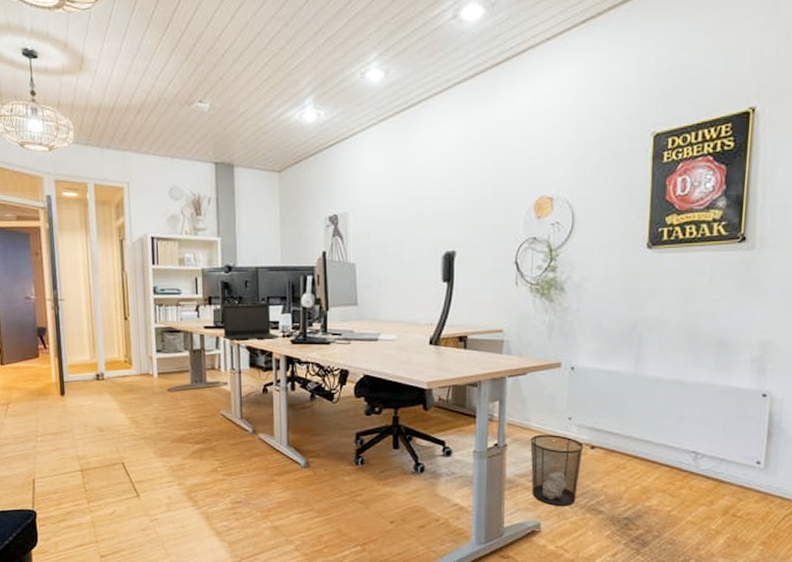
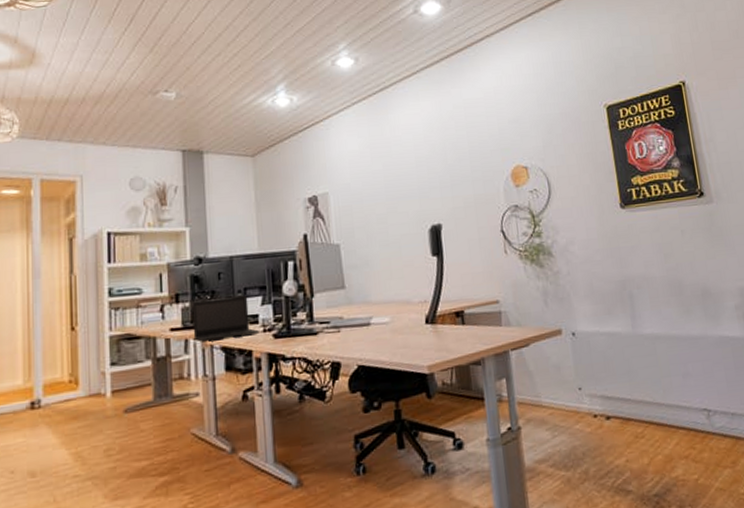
waste bin: present [530,434,584,506] -> none [544,408,602,493]

